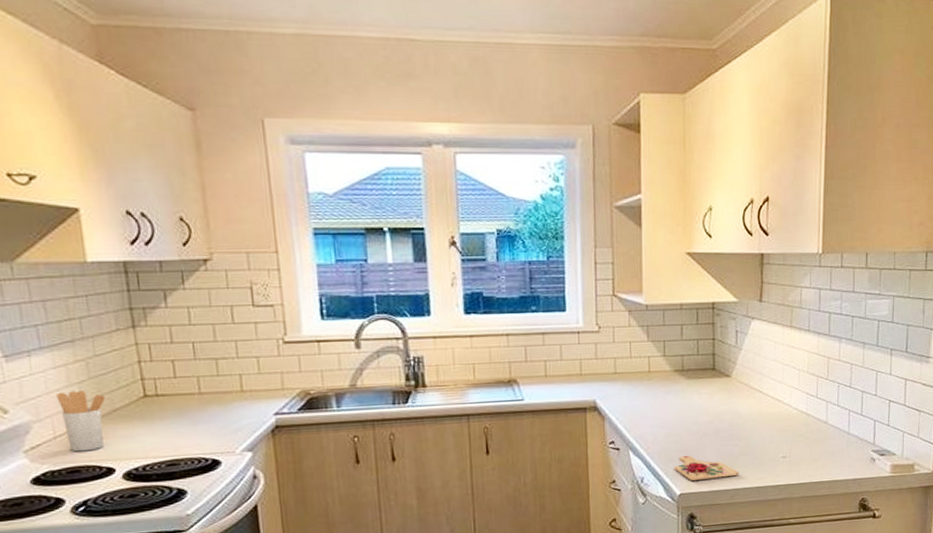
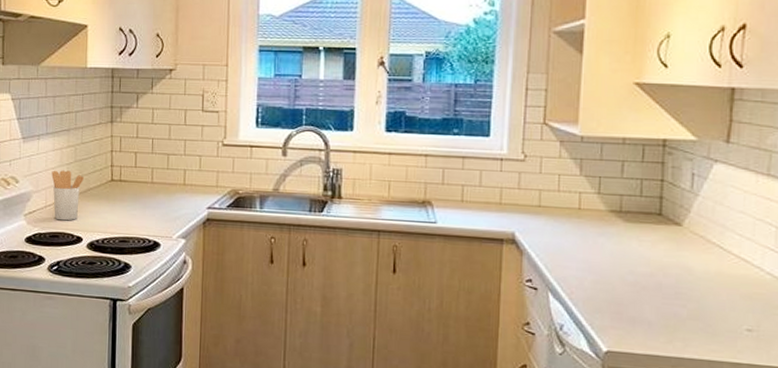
cutting board: present [674,456,739,481] -> none [601,308,686,342]

